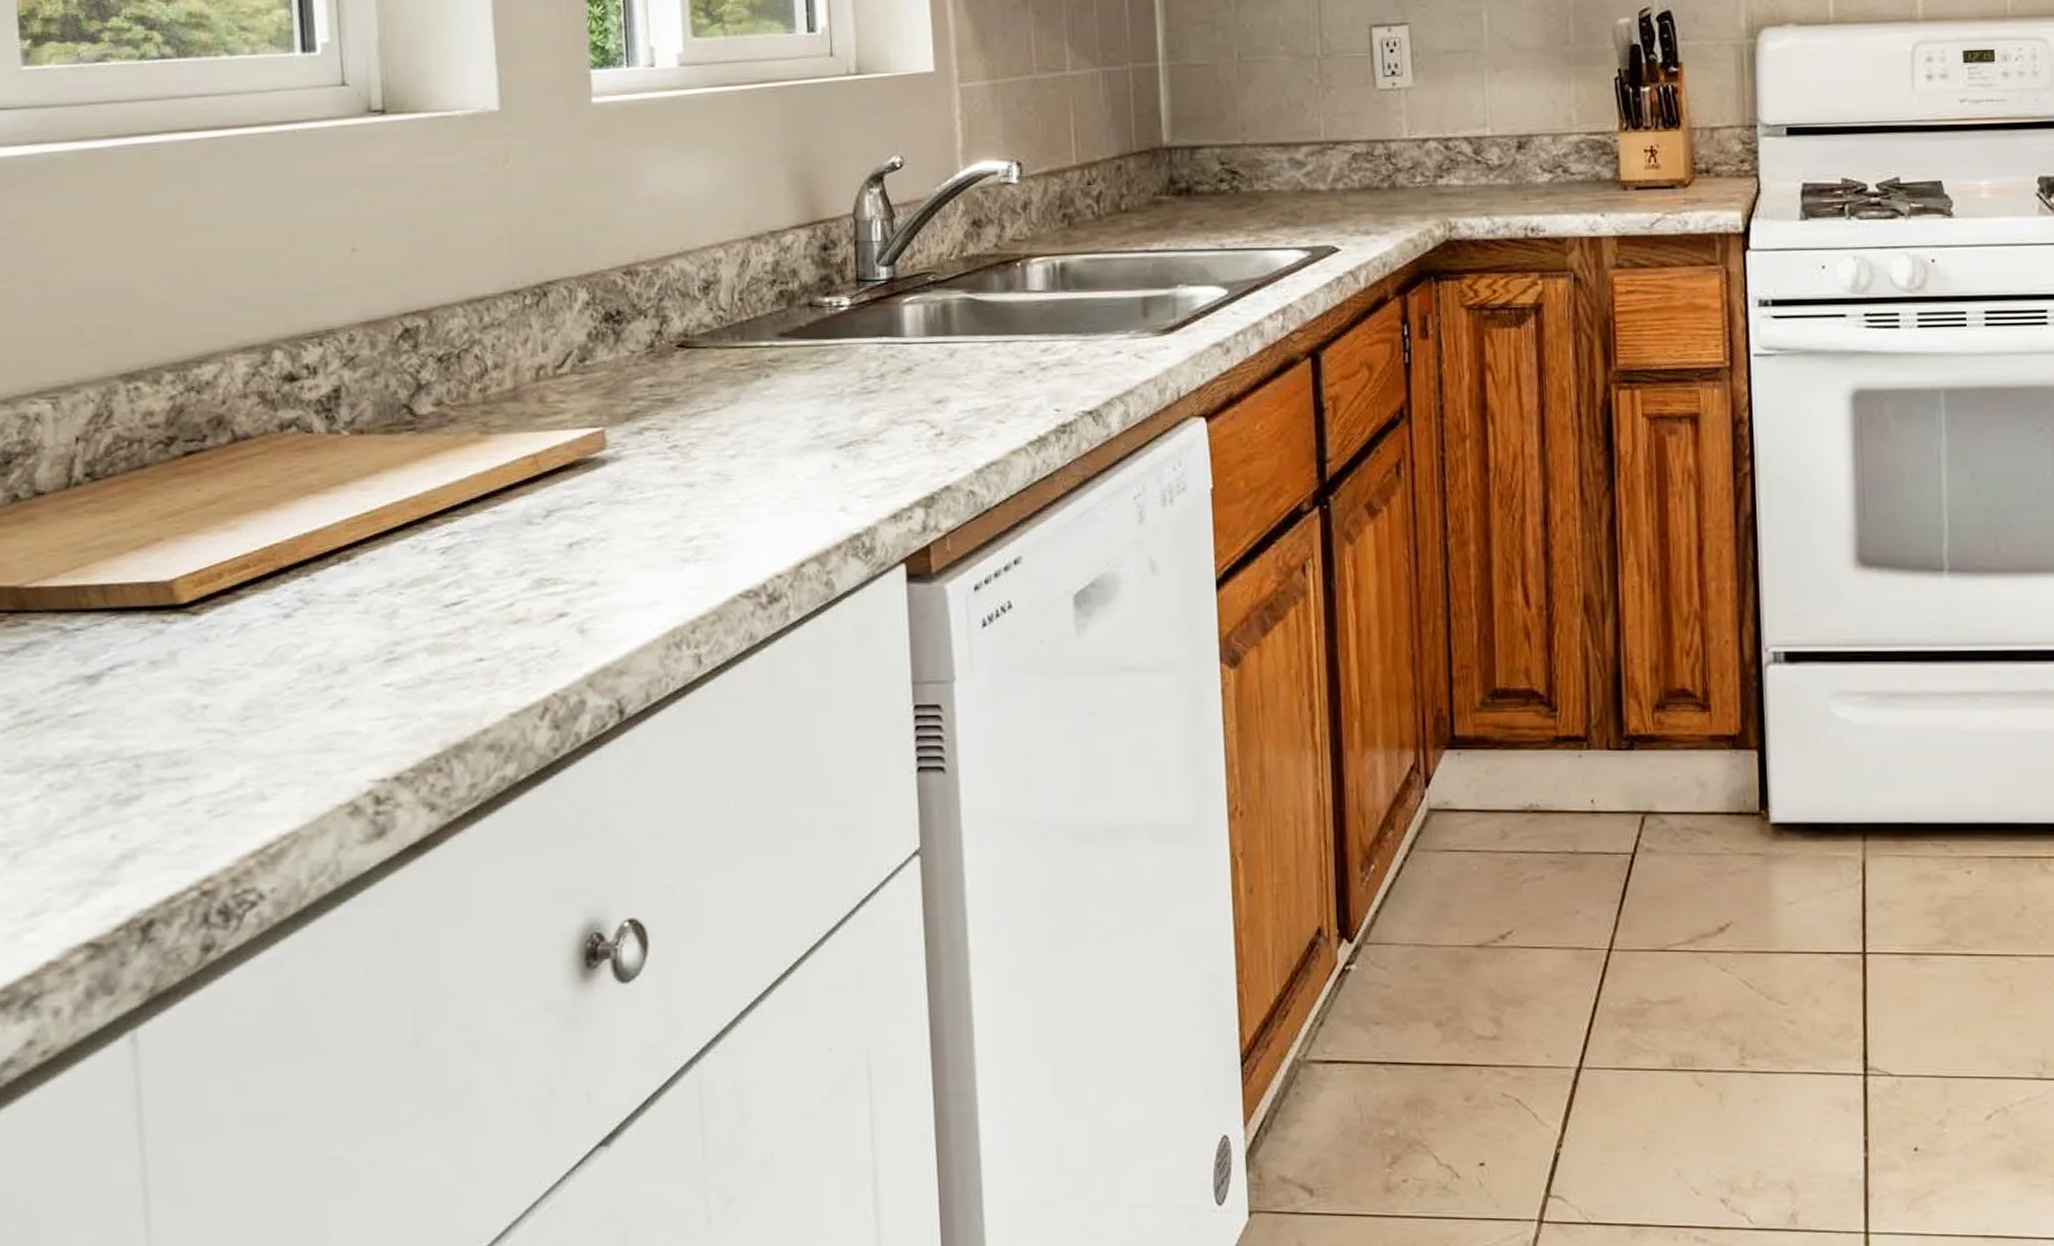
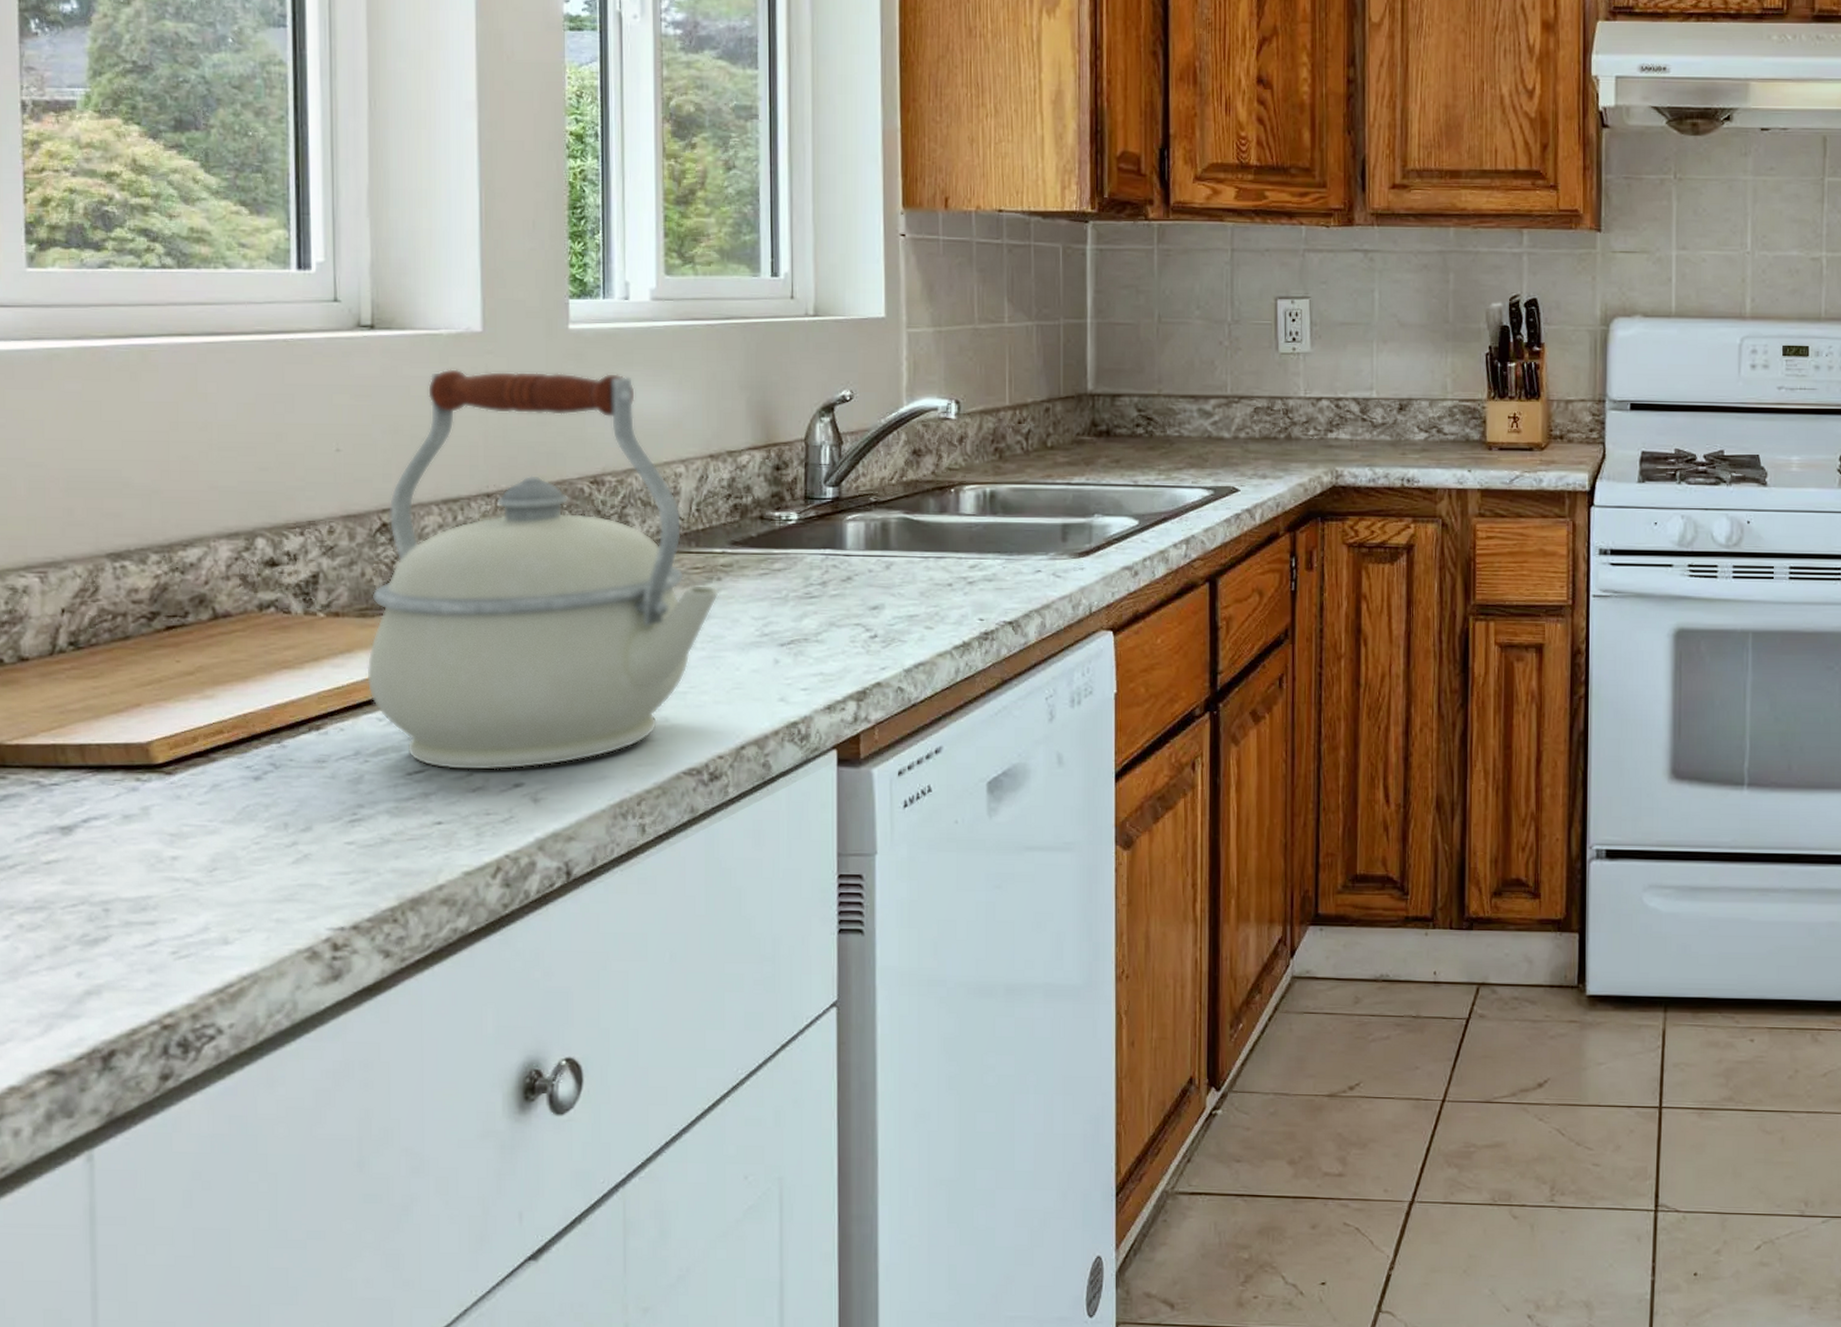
kettle: none [395,150,768,601] -> present [367,369,719,771]

